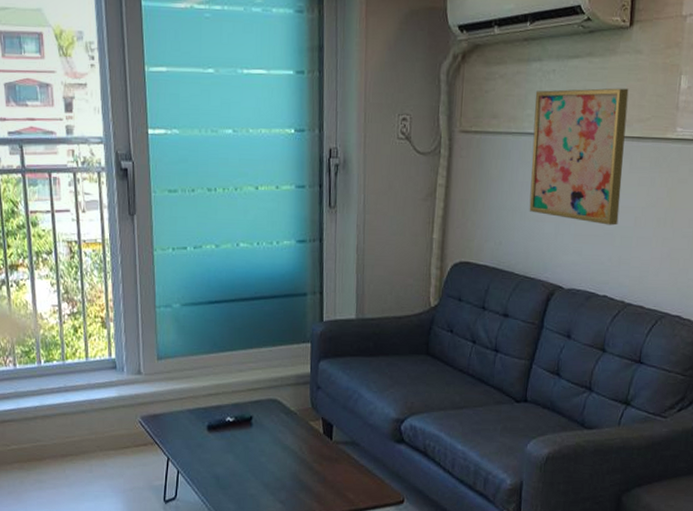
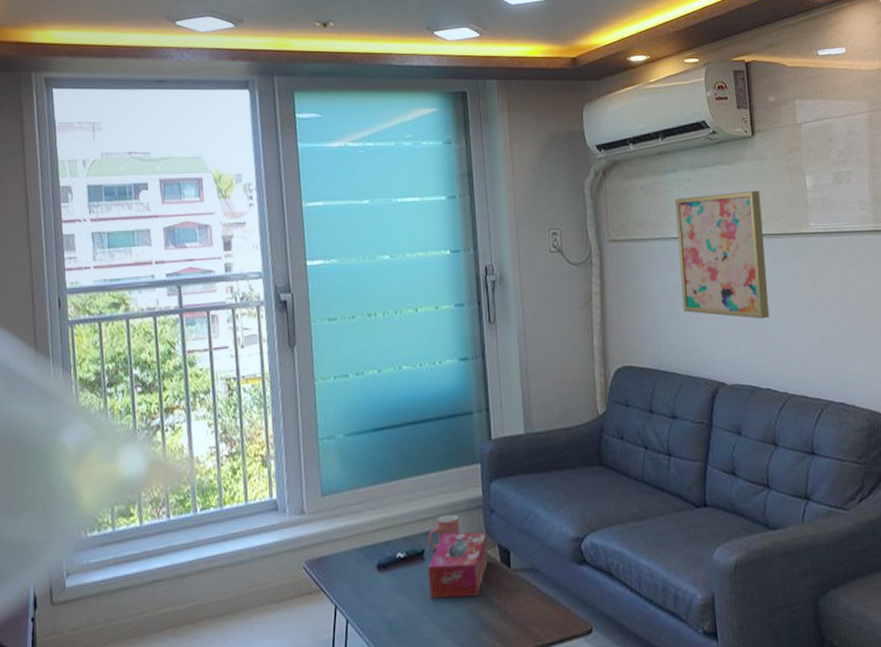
tissue box: none [254,403,313,462] -> present [428,531,489,599]
mug: none [257,387,287,416] -> present [428,514,460,548]

